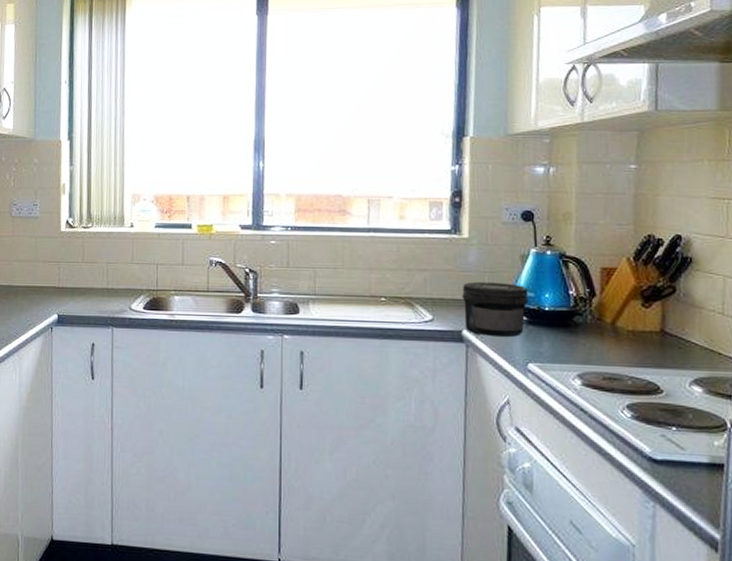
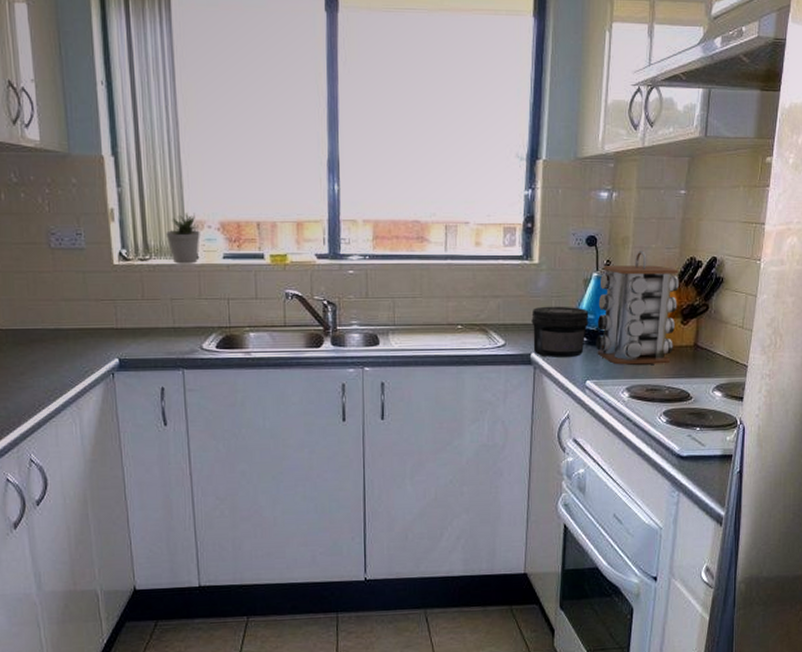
potted plant: none [107,187,136,233] -> present [166,213,200,265]
spice rack: none [537,226,636,351] -> present [596,250,679,366]

